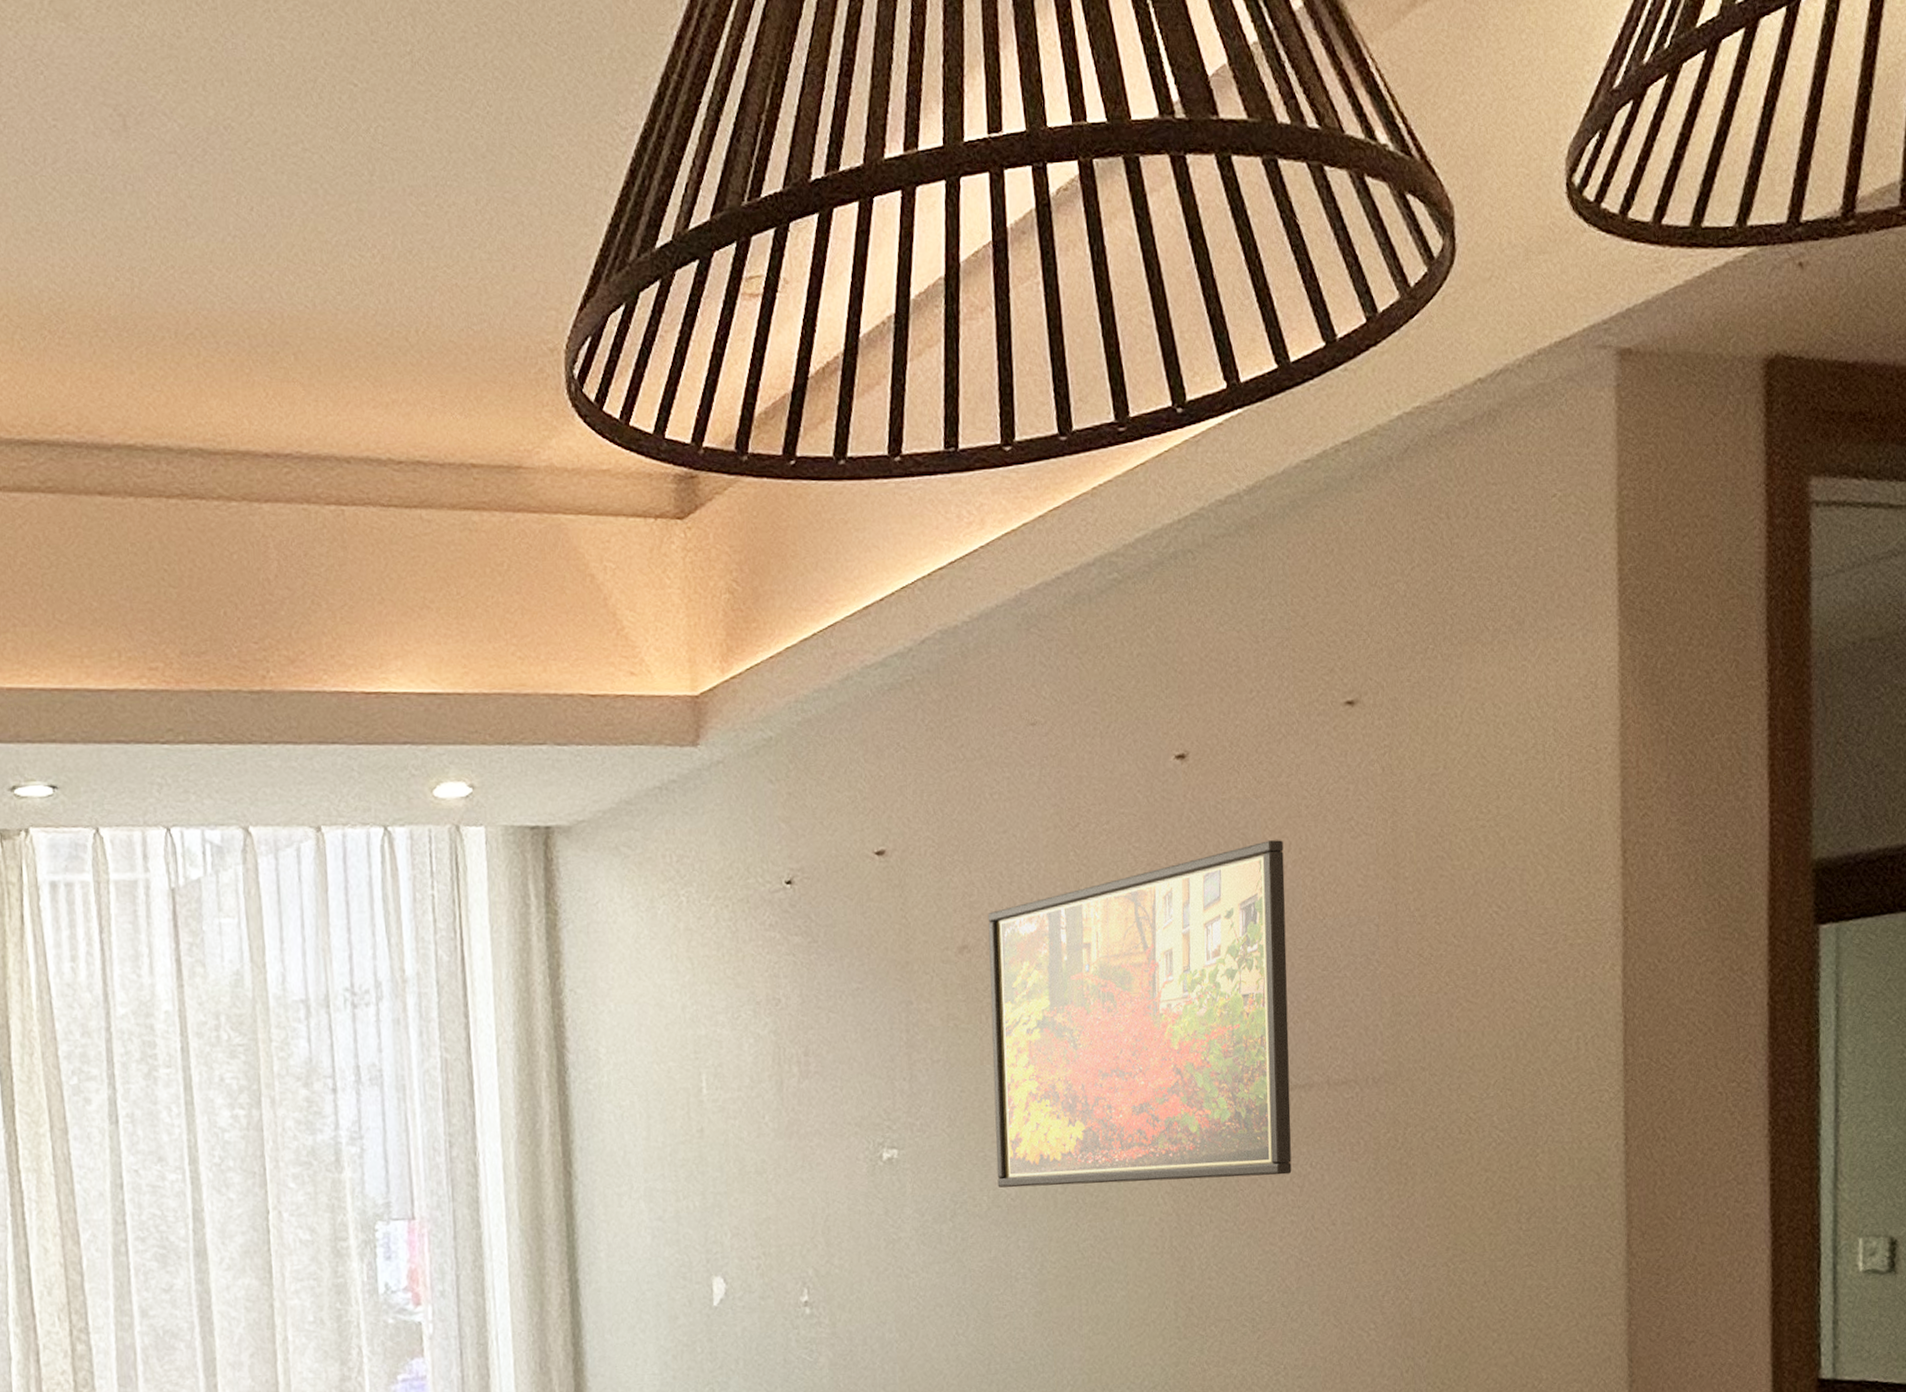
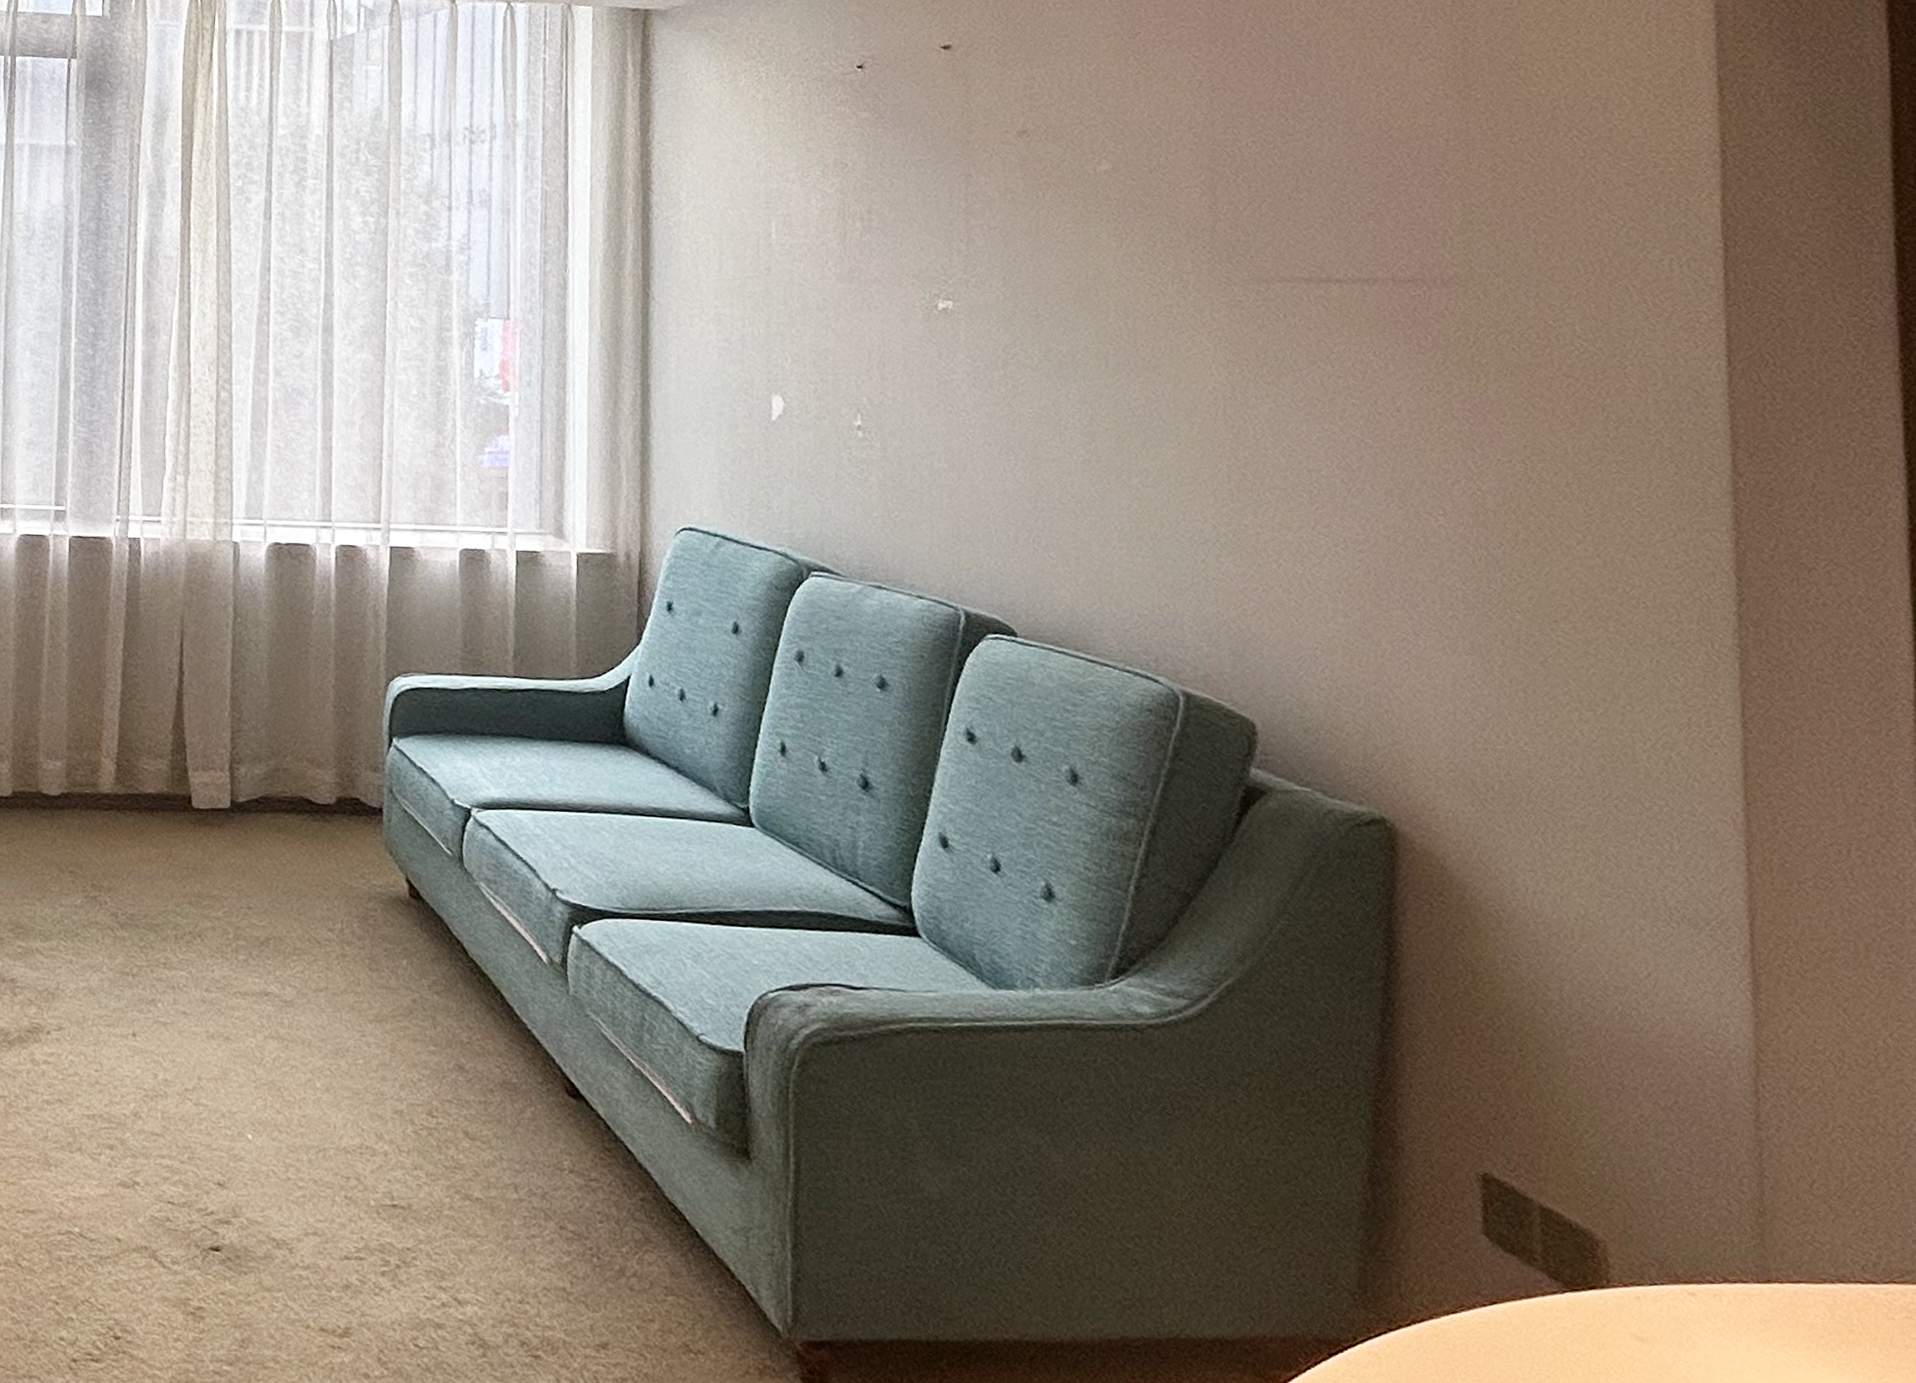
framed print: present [987,840,1292,1188] -> none [1047,58,1354,360]

